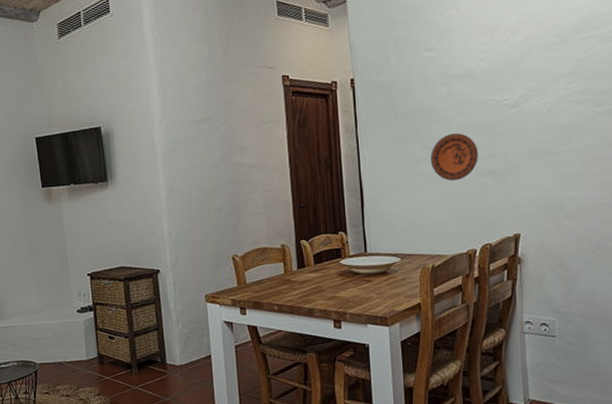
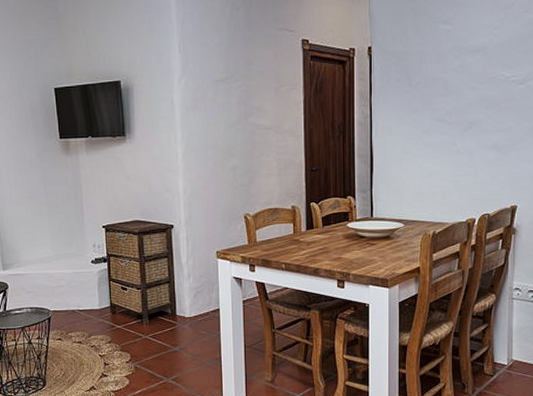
decorative plate: present [431,133,478,181] -> none [439,106,484,153]

